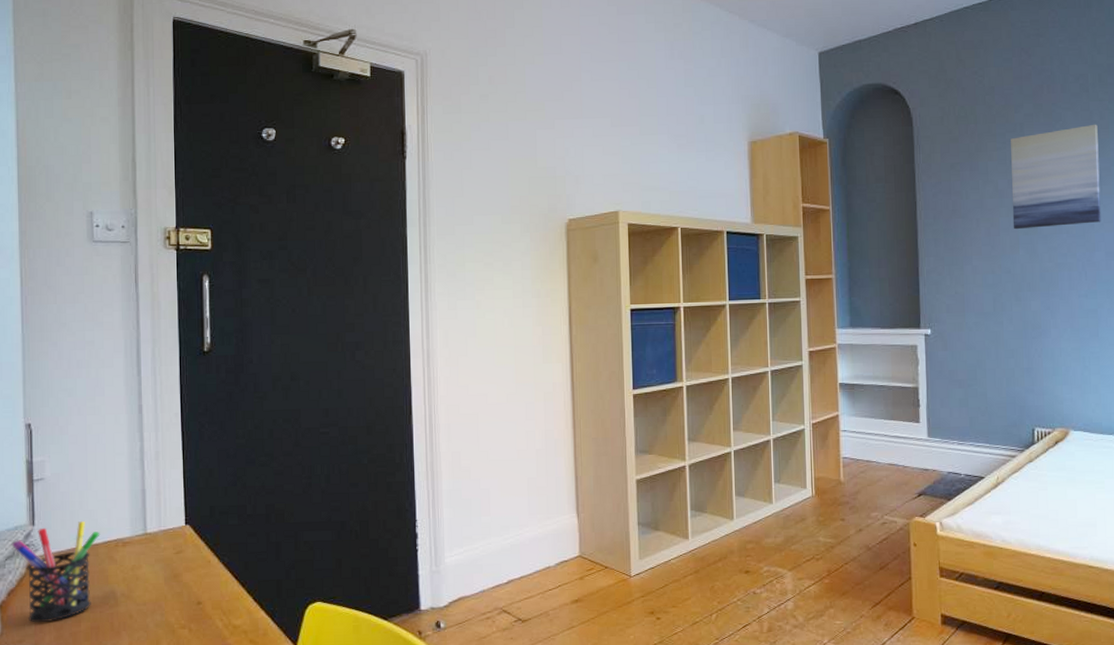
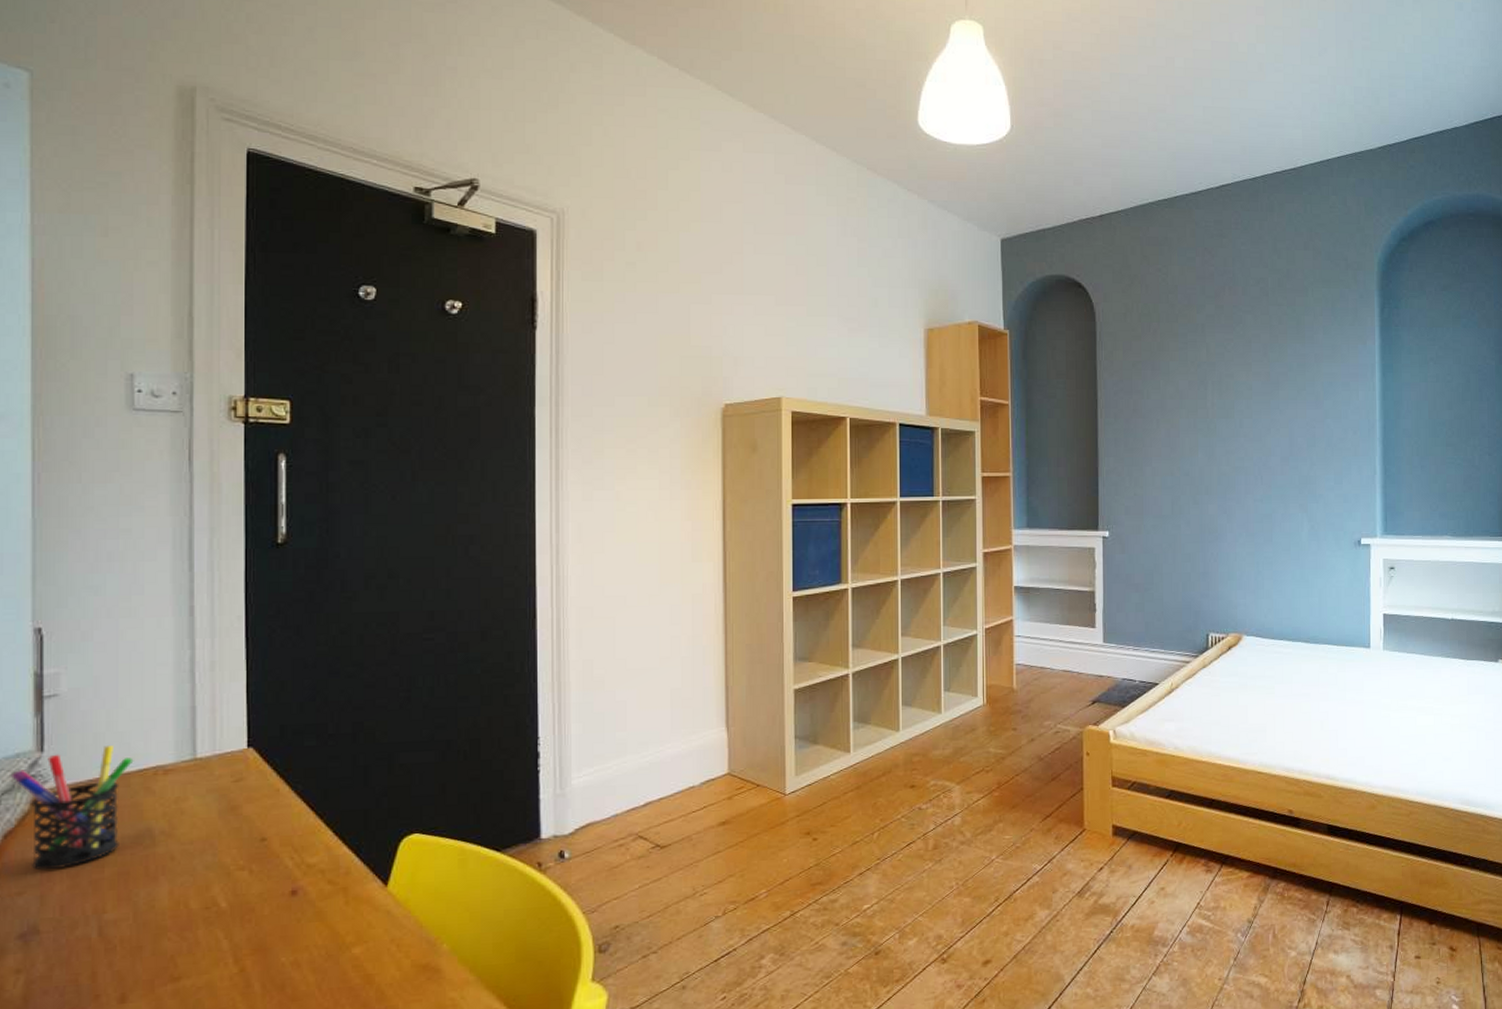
wall art: present [1011,124,1101,230] -> none [1192,328,1278,432]

